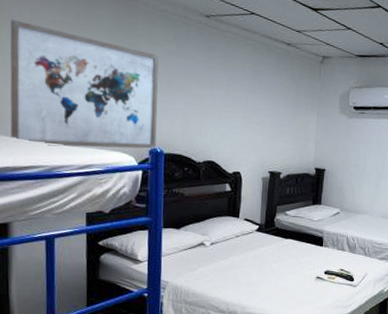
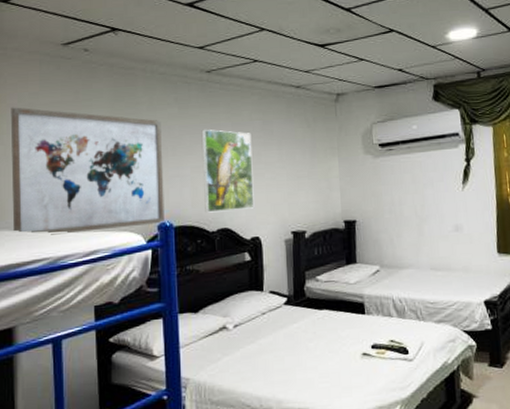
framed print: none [193,69,242,147] -> present [201,129,254,213]

